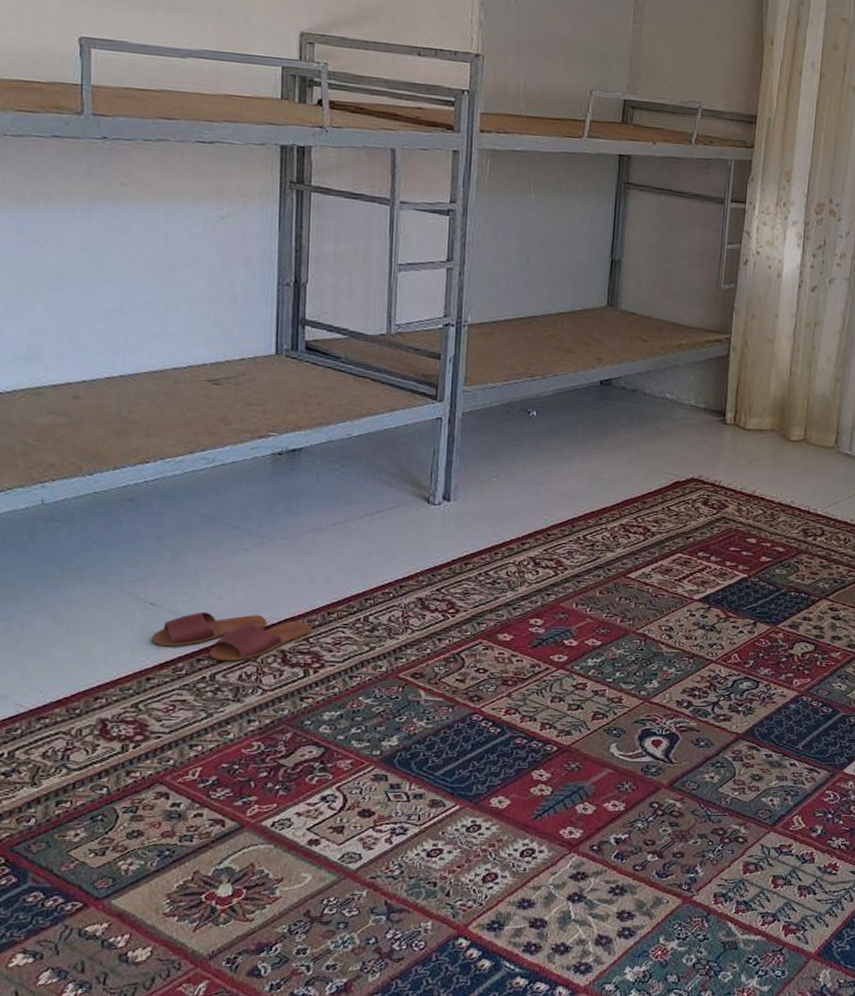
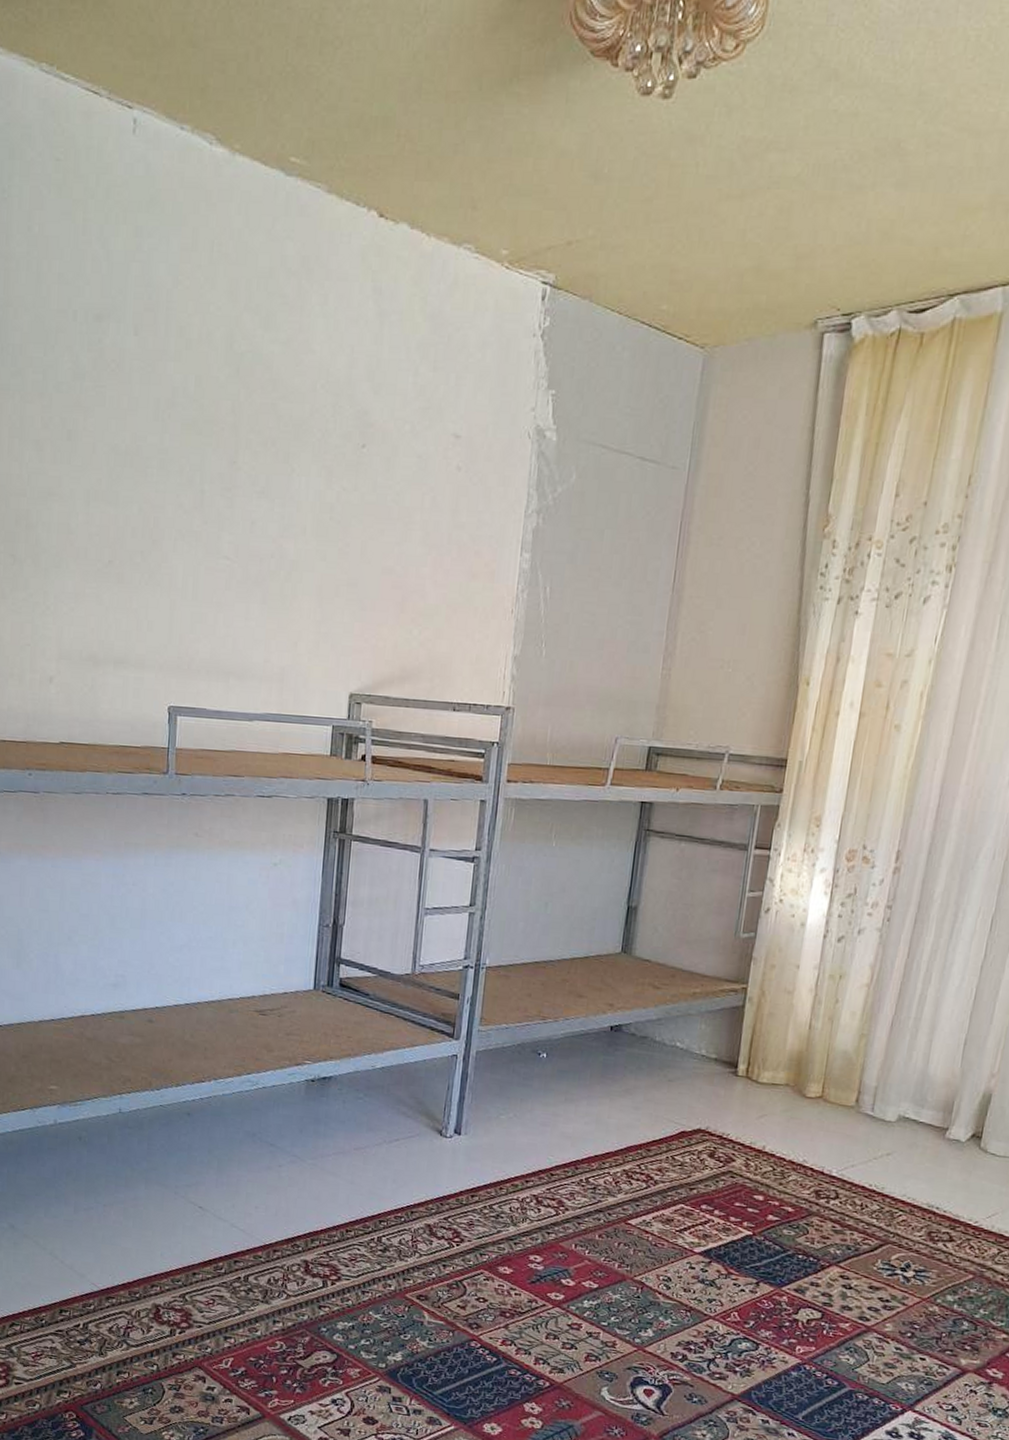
slippers: present [152,612,313,662] -> none [199,1219,332,1267]

